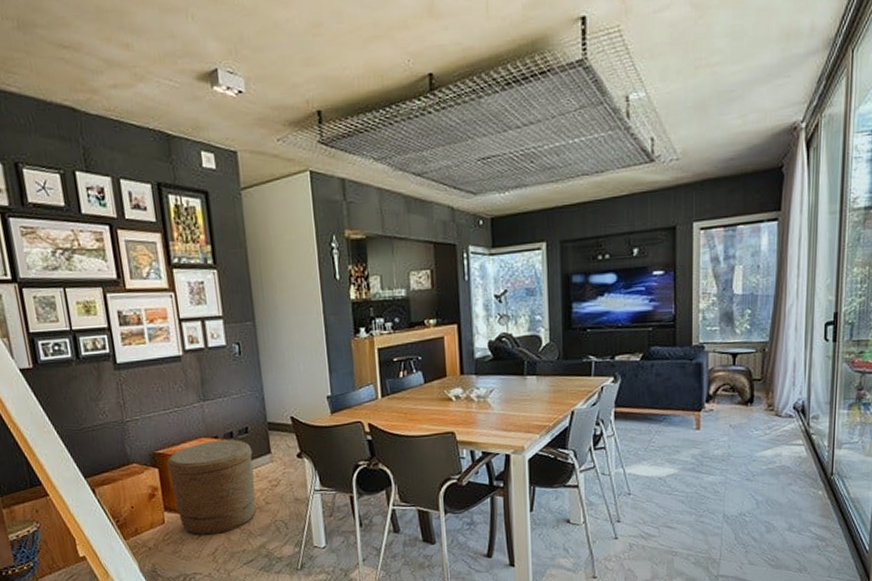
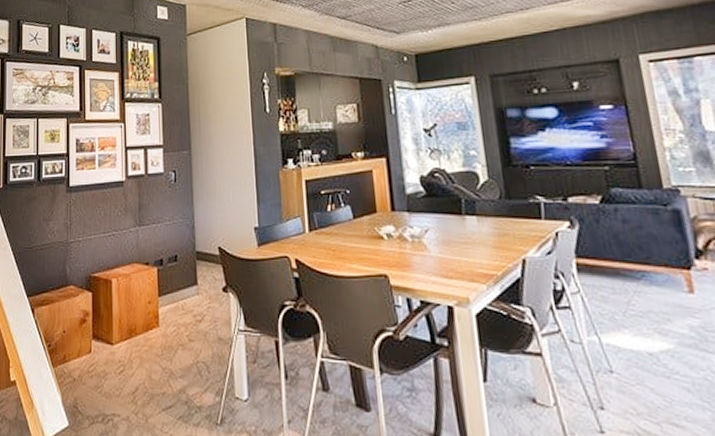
basket: present [167,439,256,536] -> none [101,266,180,372]

